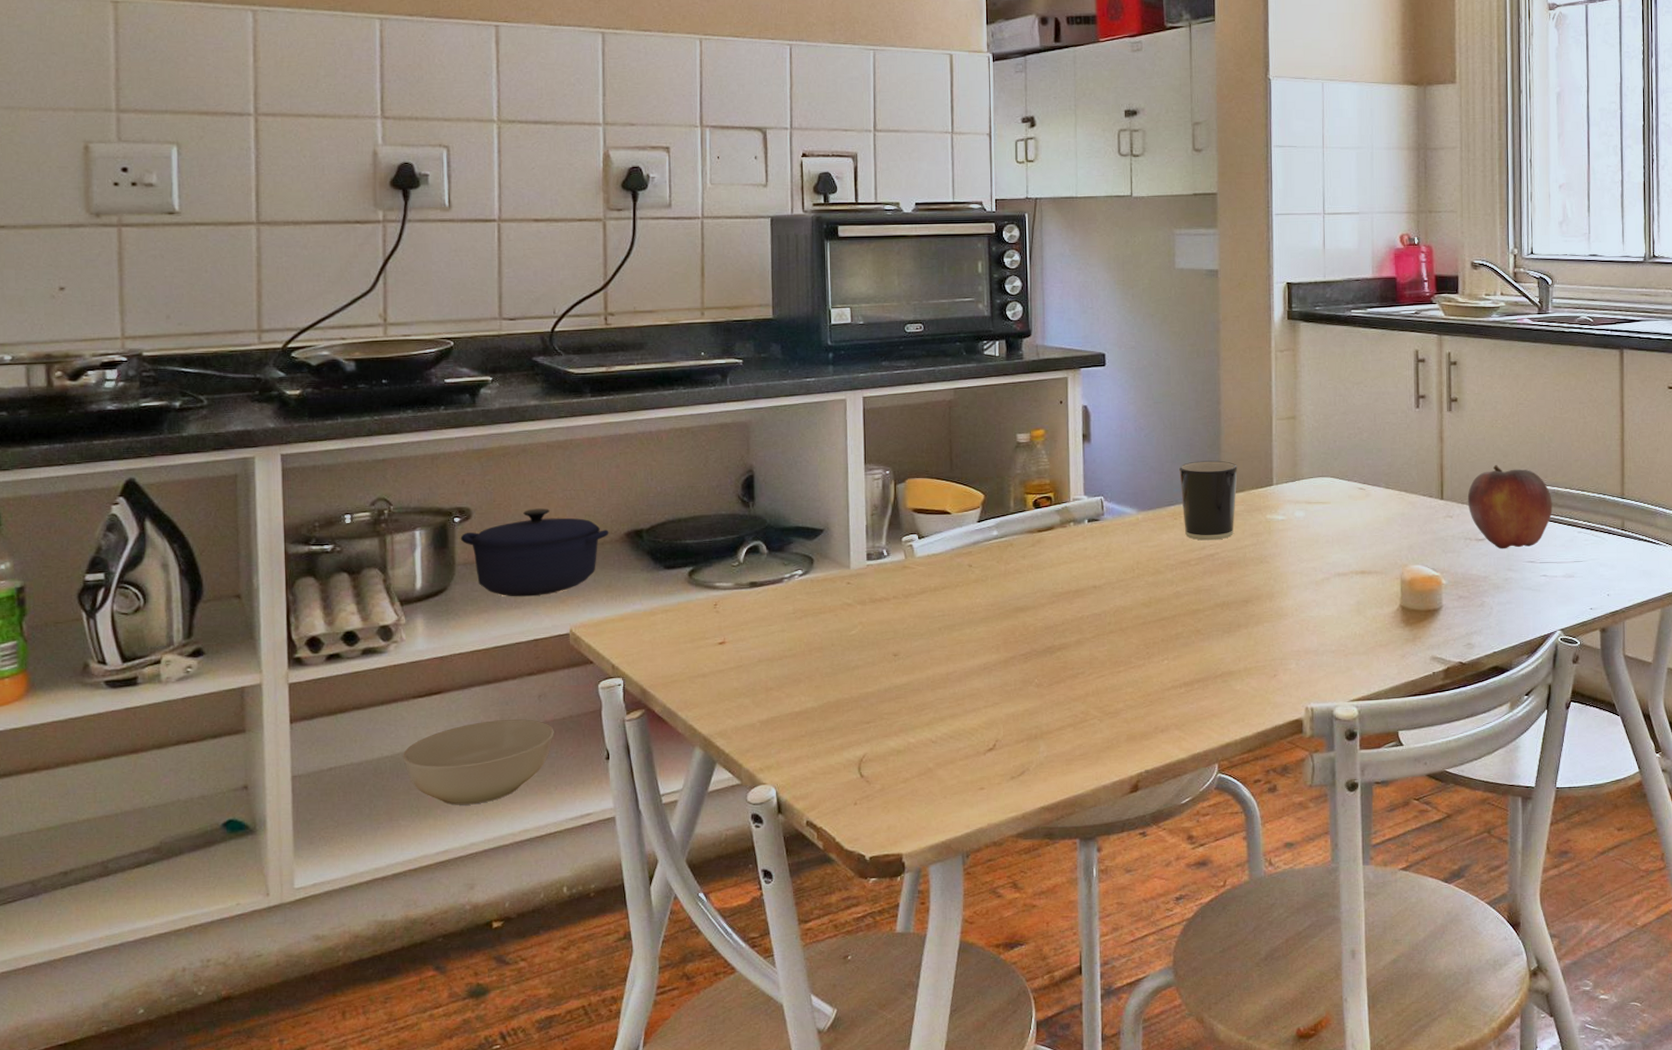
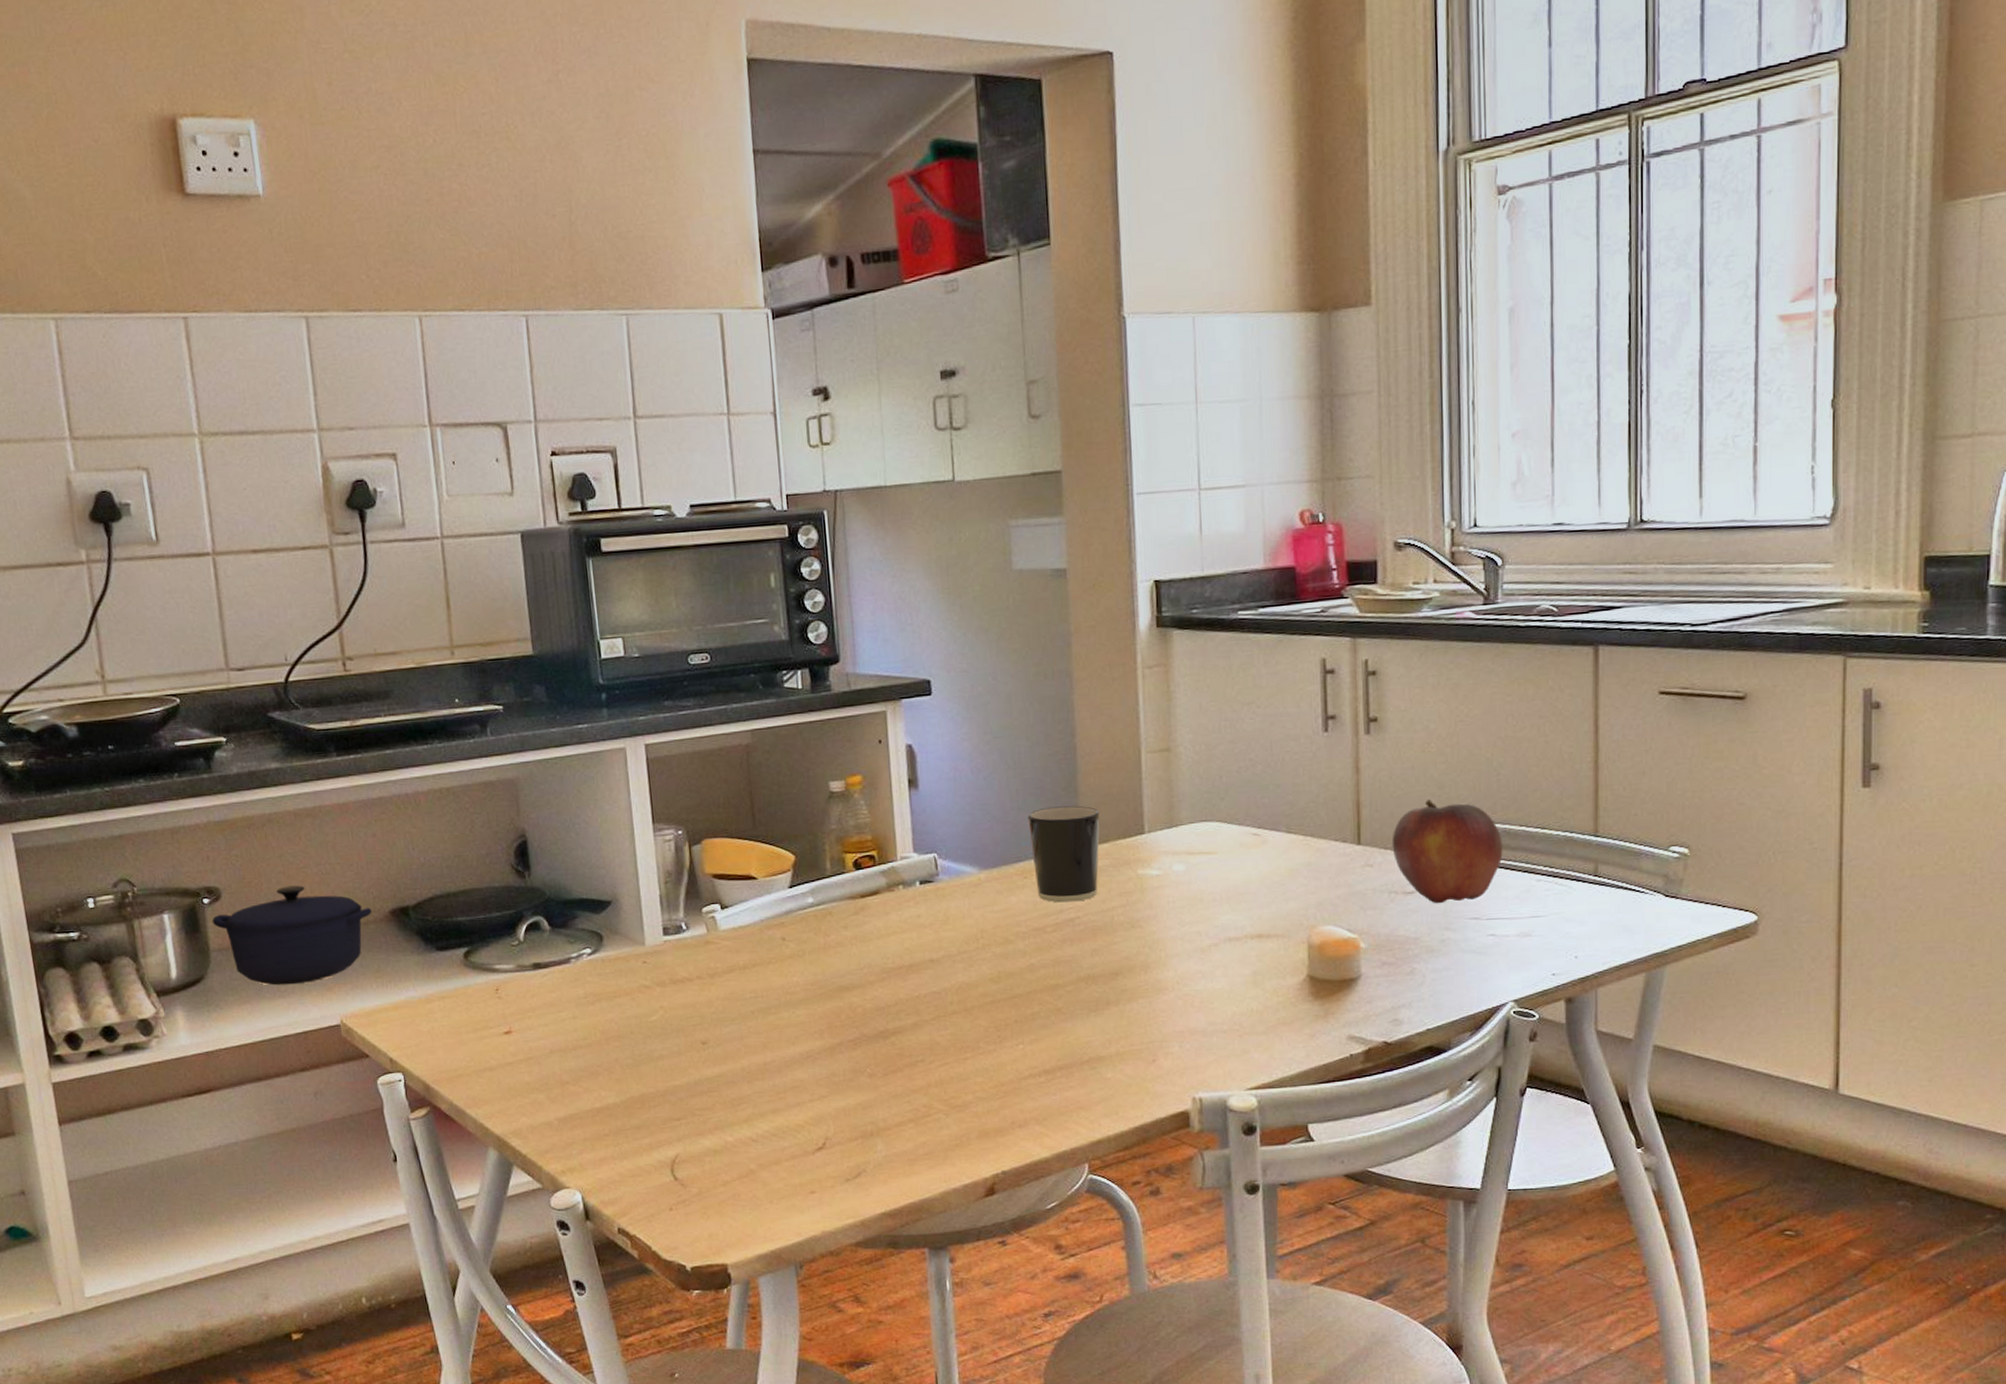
bowl: present [402,719,554,805] -> none [178,1119,336,1211]

